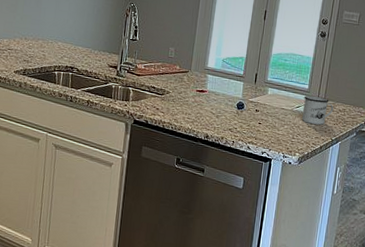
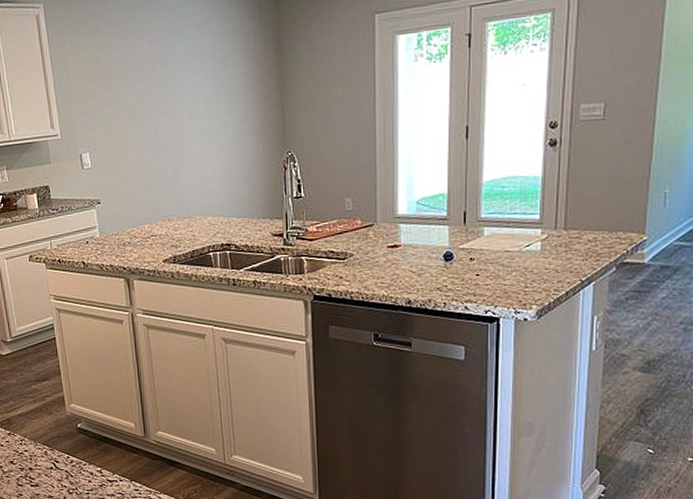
mug: present [301,95,334,125] -> none [535,226,580,266]

